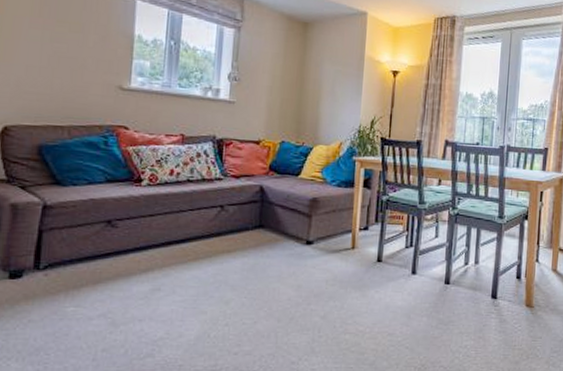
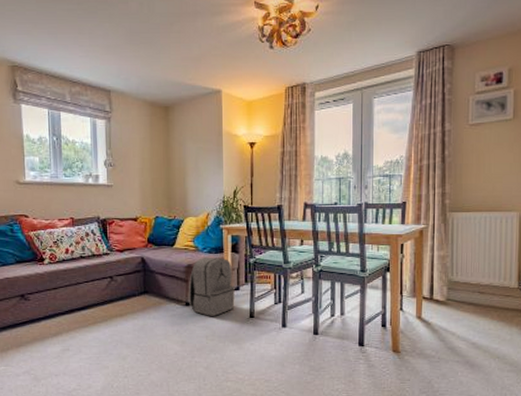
backpack: none [309,190,363,258] -> present [188,256,235,316]

